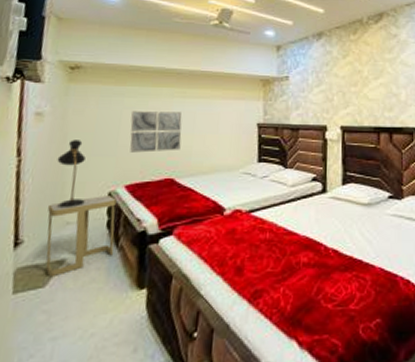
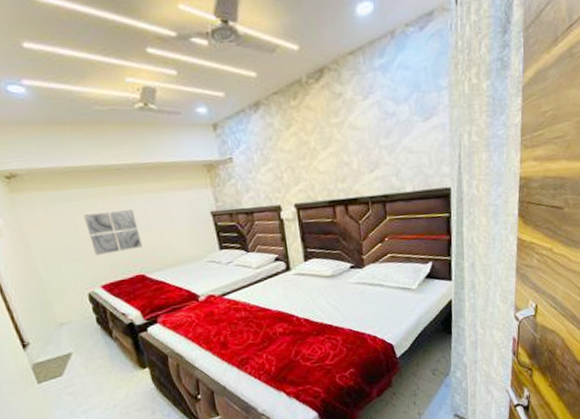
side table: present [45,196,117,276] -> none [39,296,111,367]
lamp: present [57,140,85,209] -> none [29,249,70,313]

